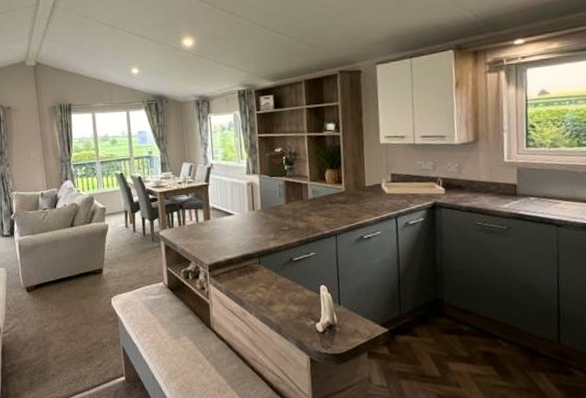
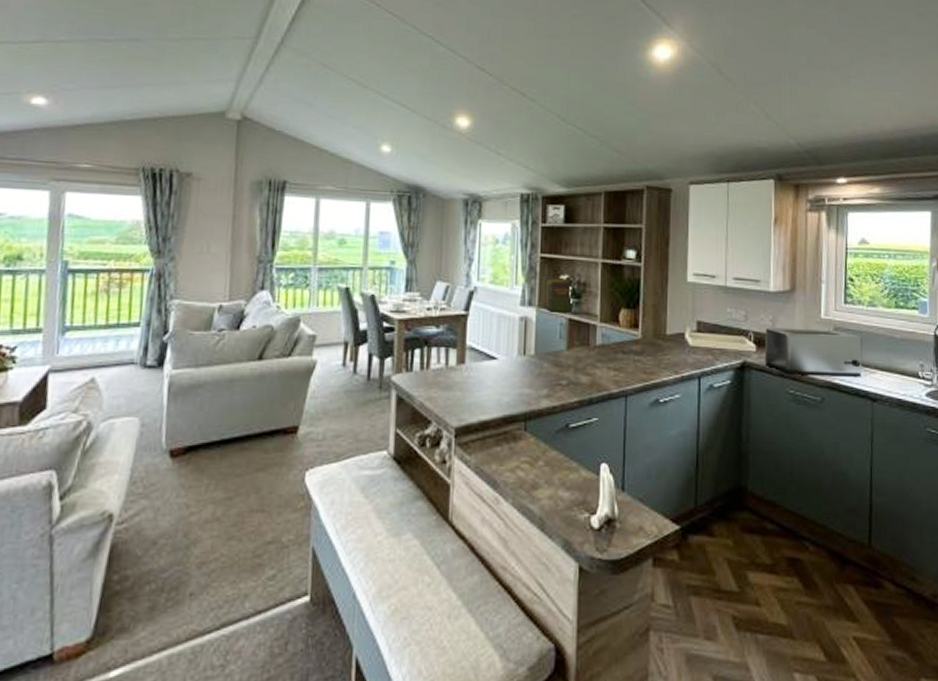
toaster: none [452,170,547,211] -> present [764,327,863,377]

